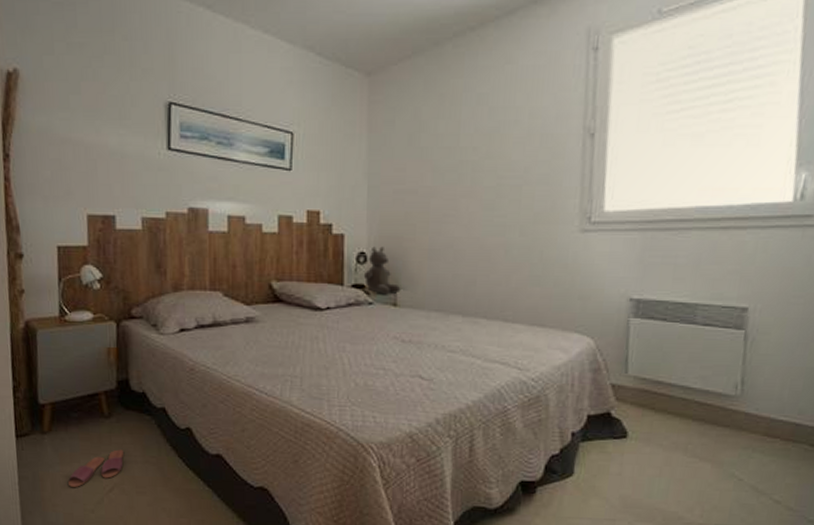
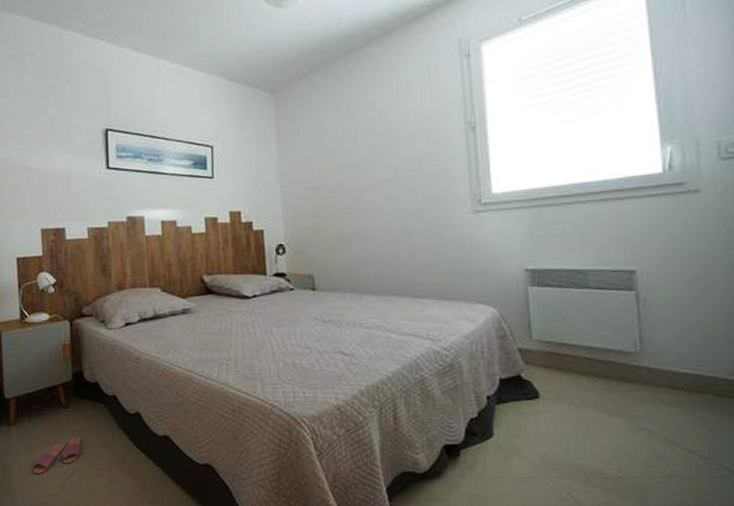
teddy bear: present [363,246,401,295] -> none [283,238,318,281]

